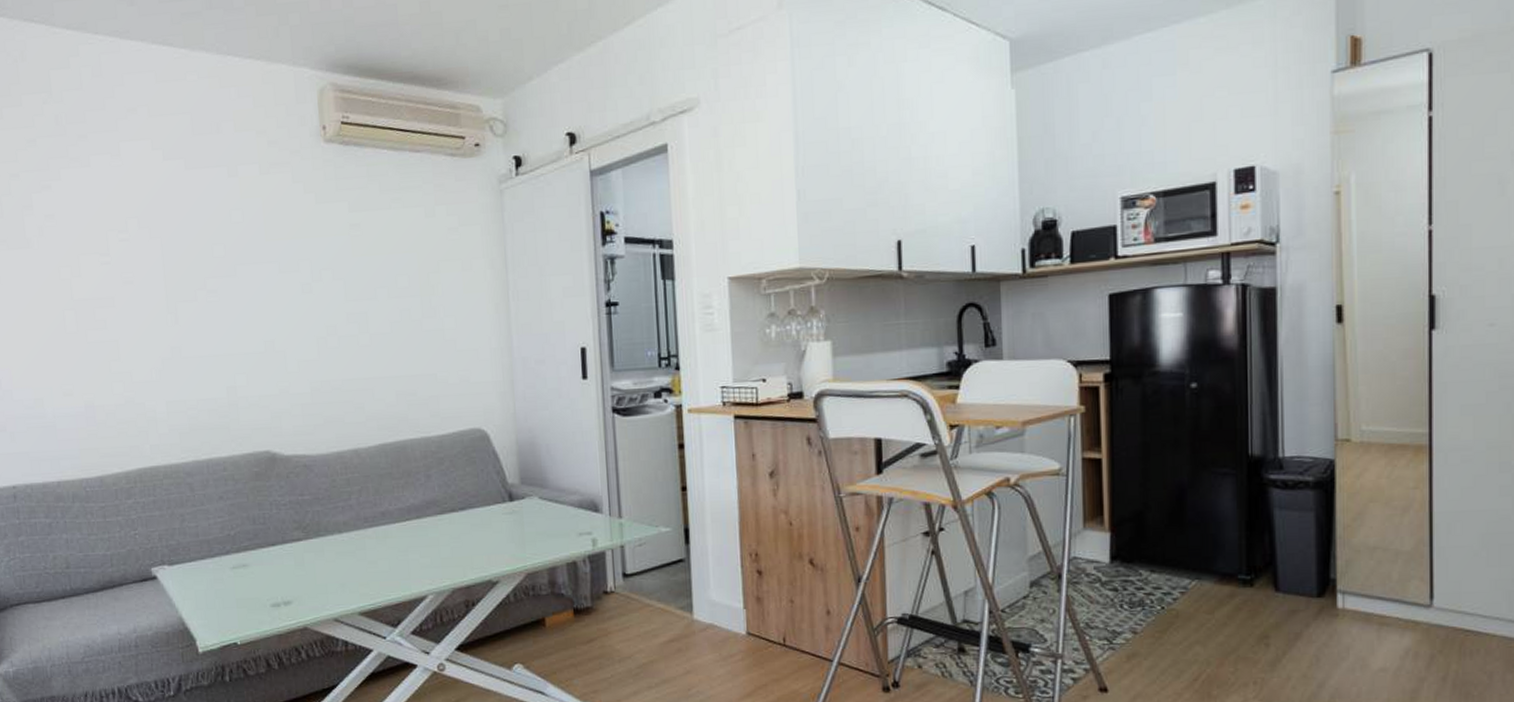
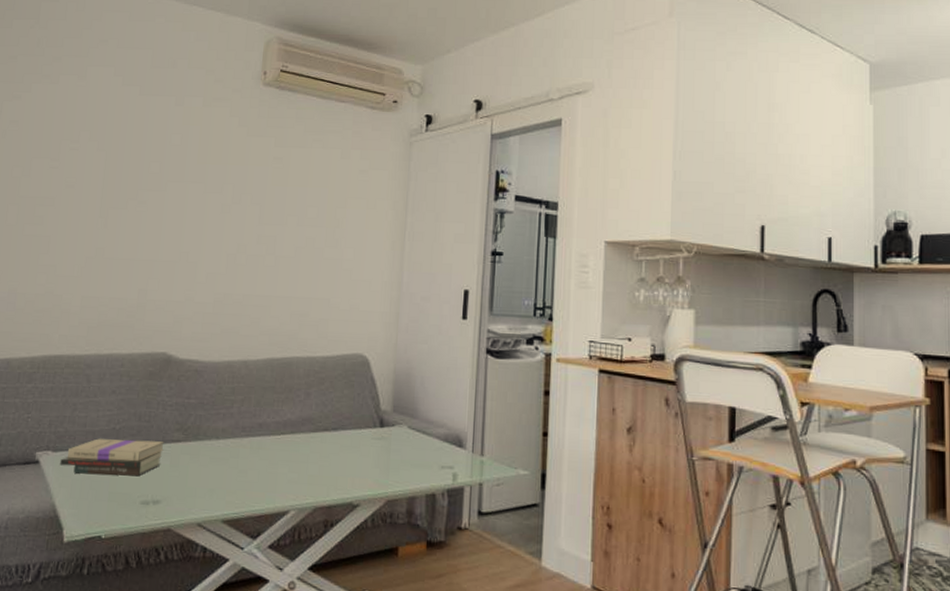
books: none [178,542,285,584] -> present [60,438,164,477]

